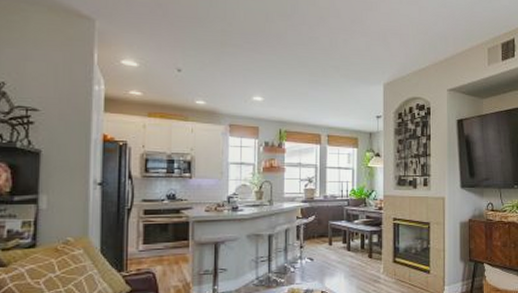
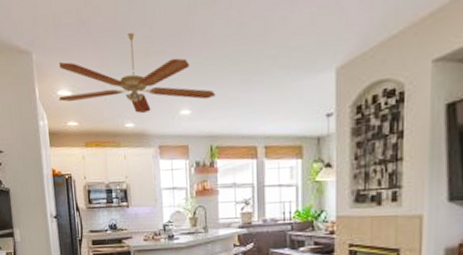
ceiling fan: none [122,23,287,95] -> present [58,32,216,114]

